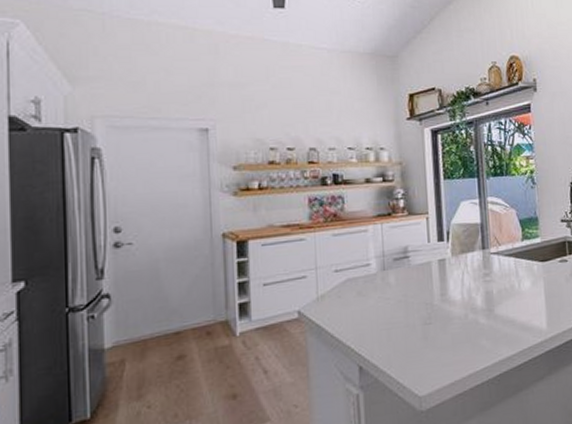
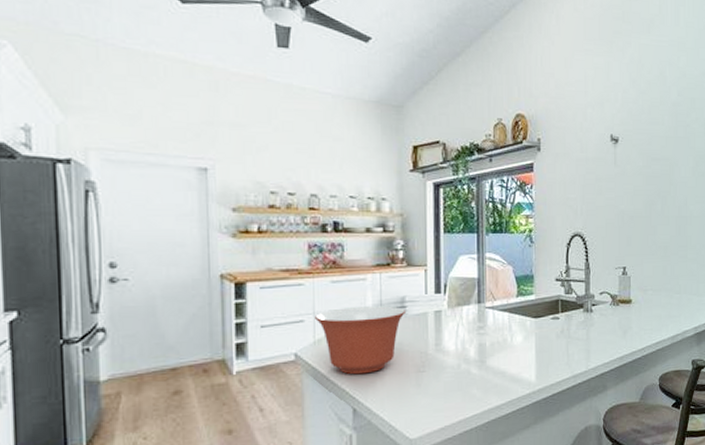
mixing bowl: none [317,257,410,331] -> present [315,306,407,375]

